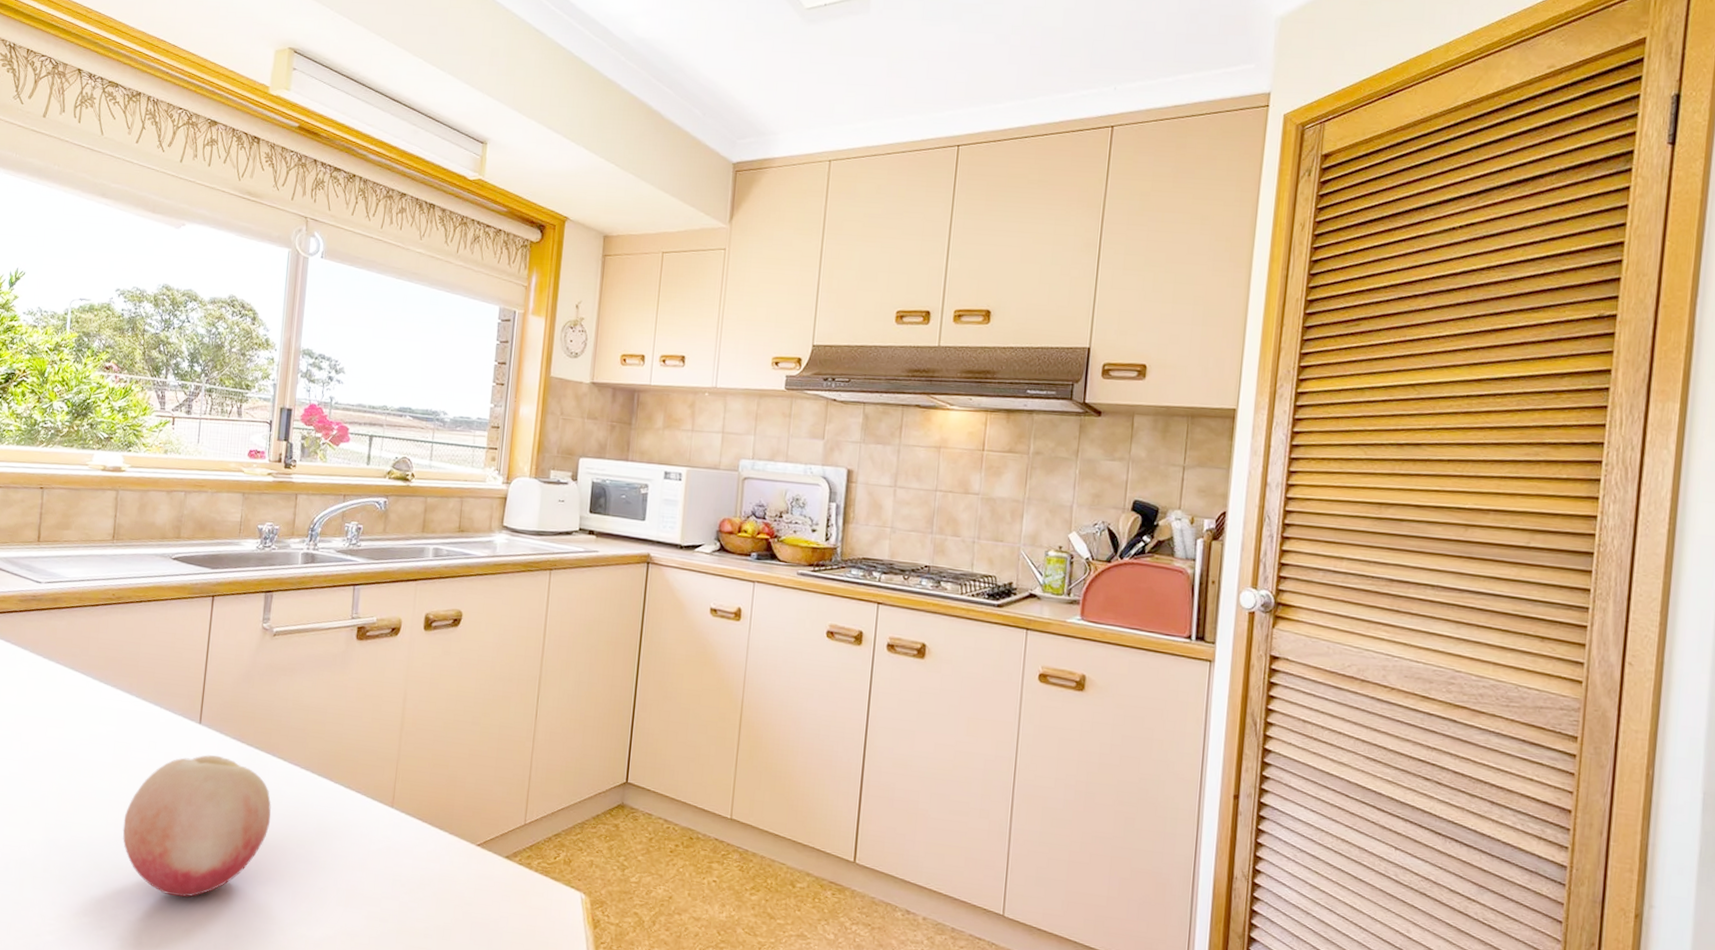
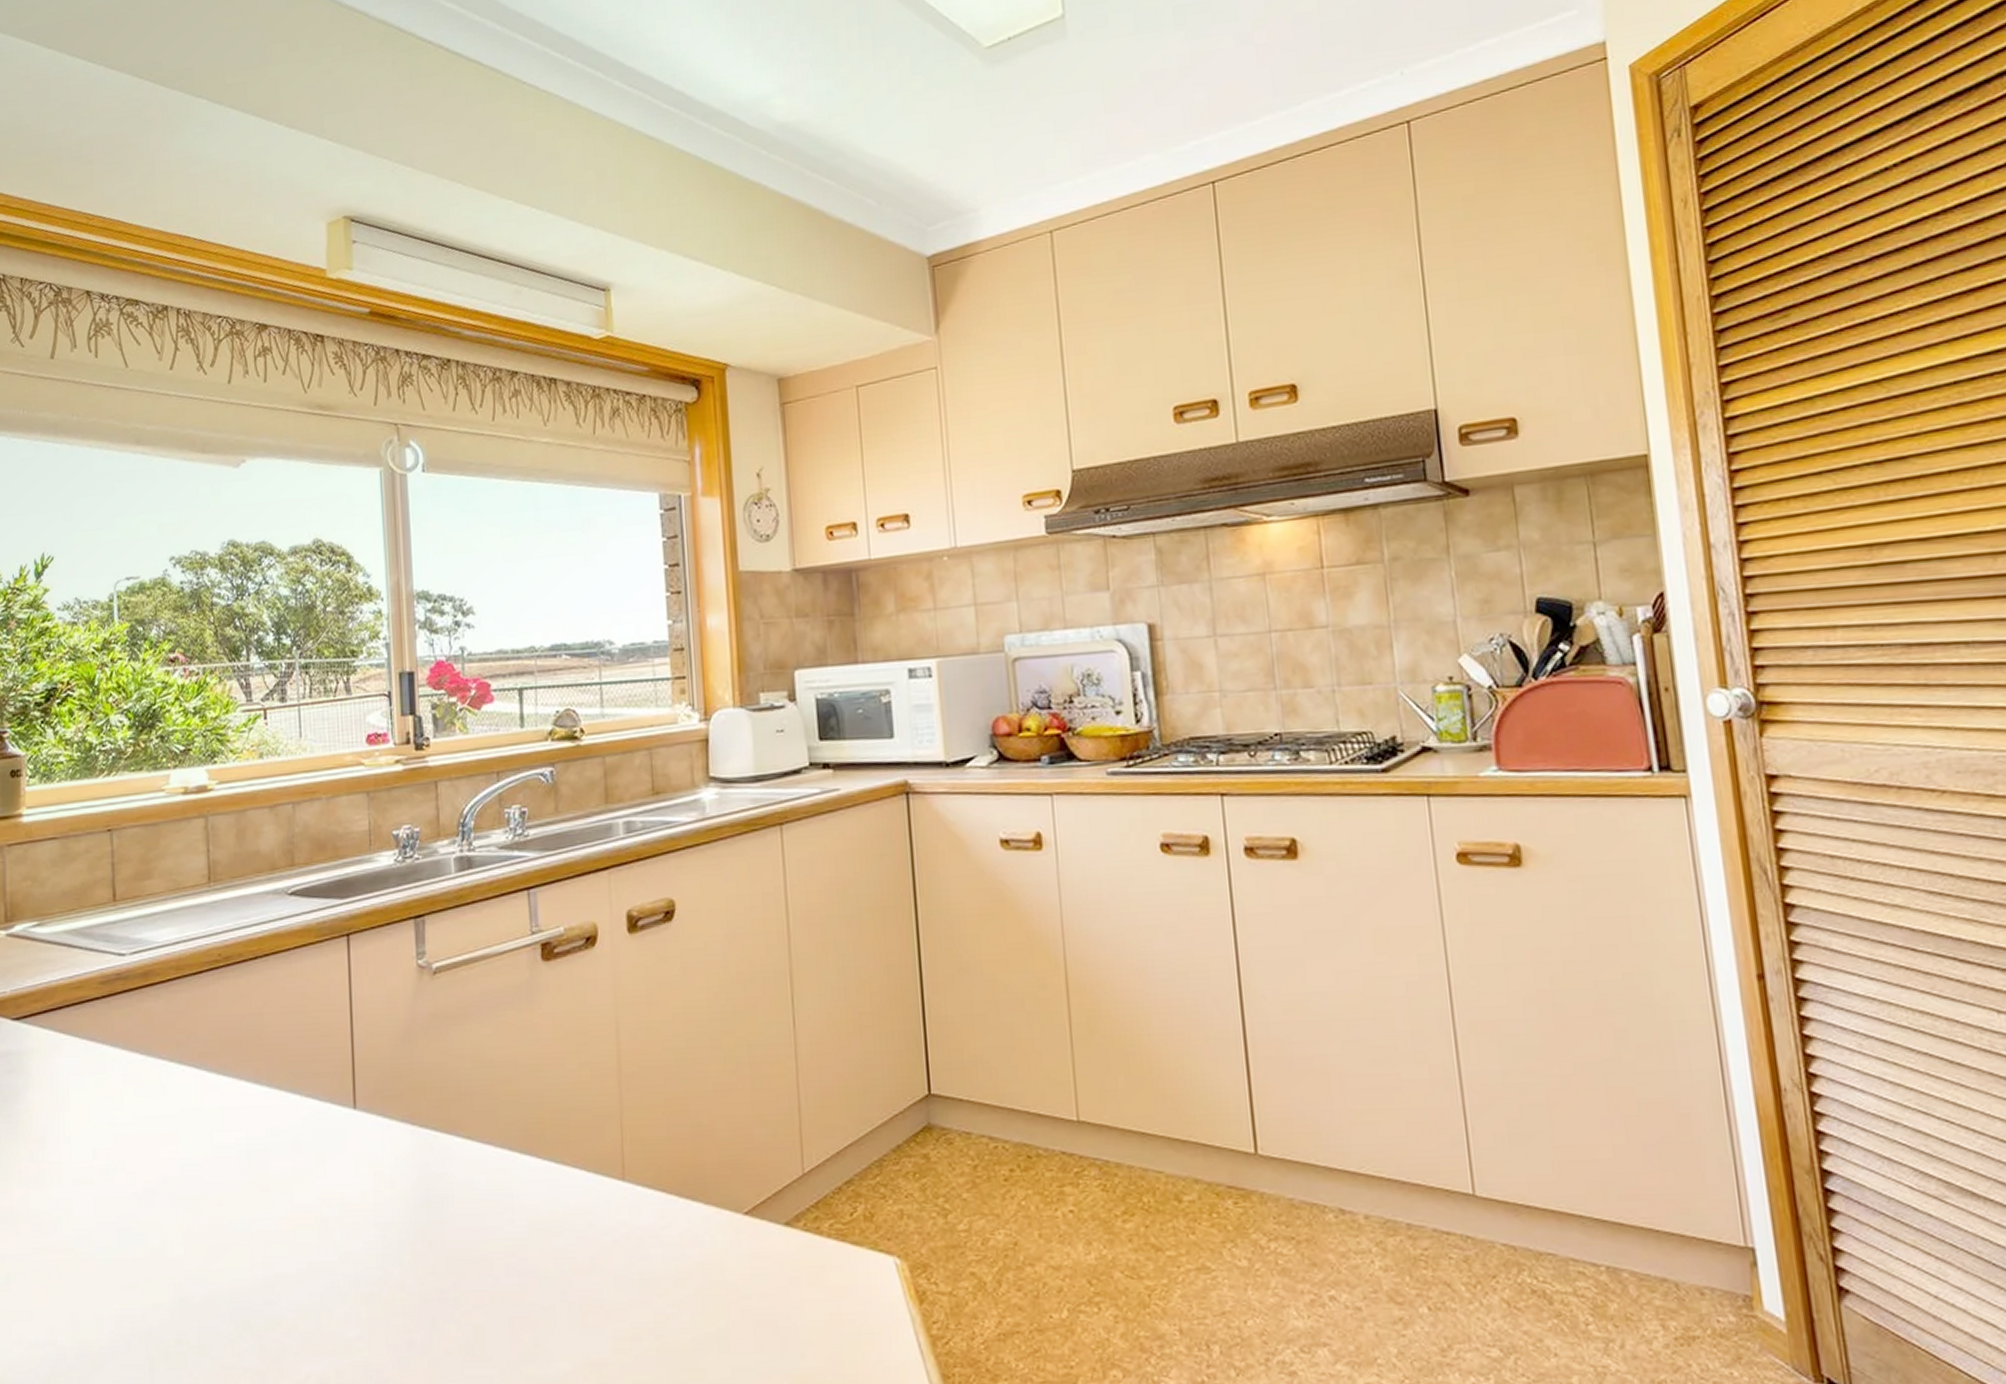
fruit: present [122,755,272,897] -> none [273,1147,466,1350]

